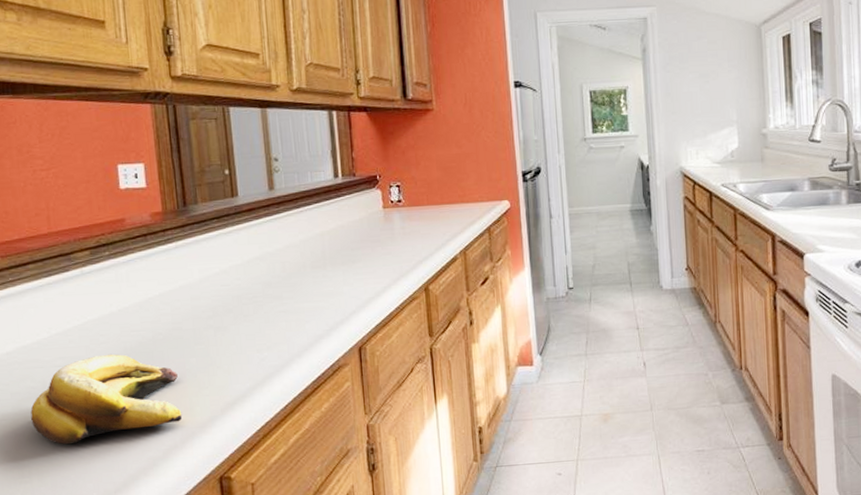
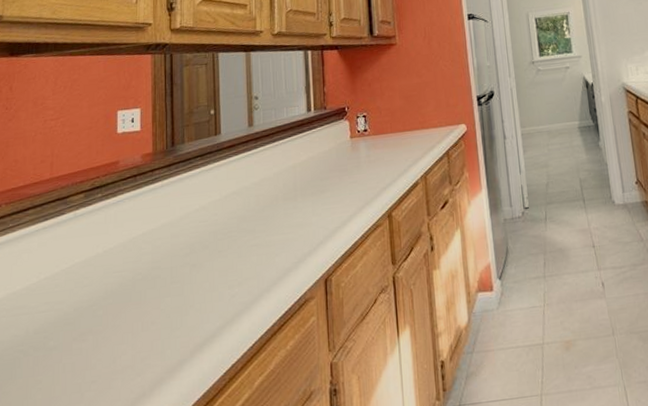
banana: present [30,354,182,444] -> none [10,296,153,396]

